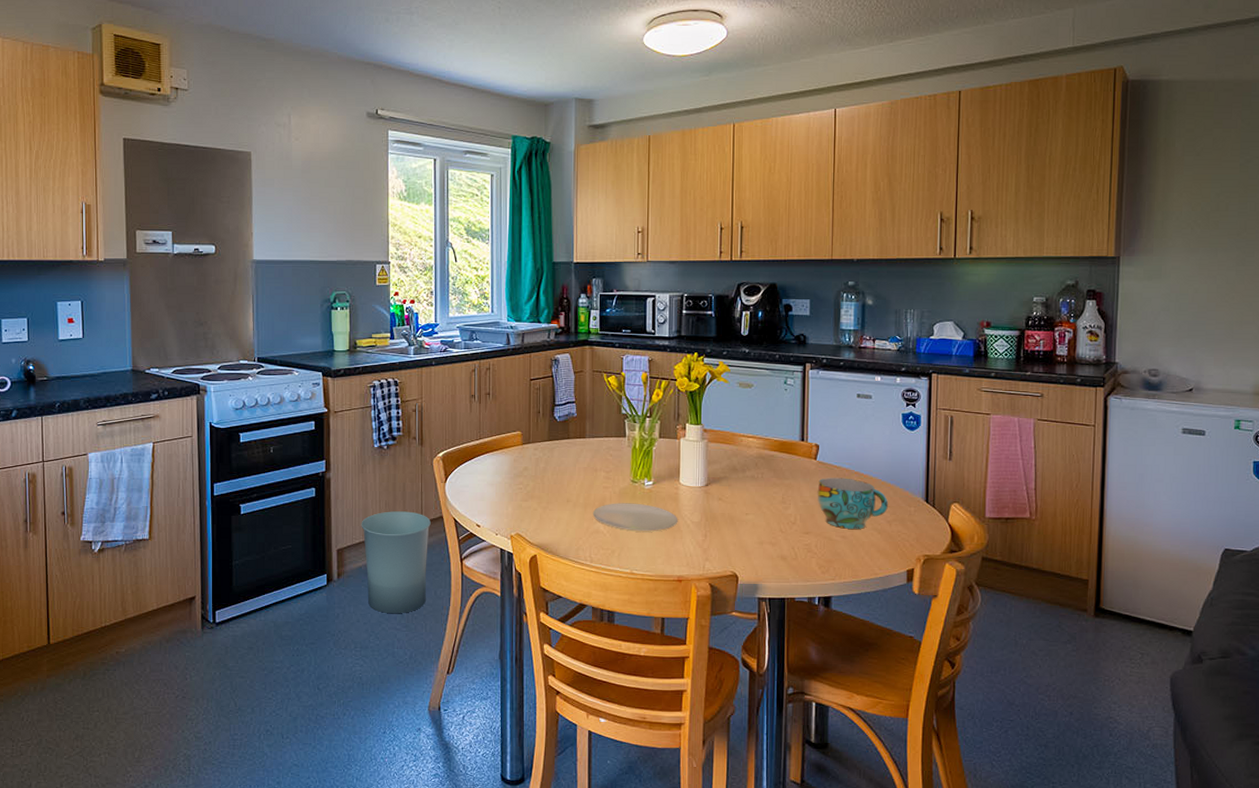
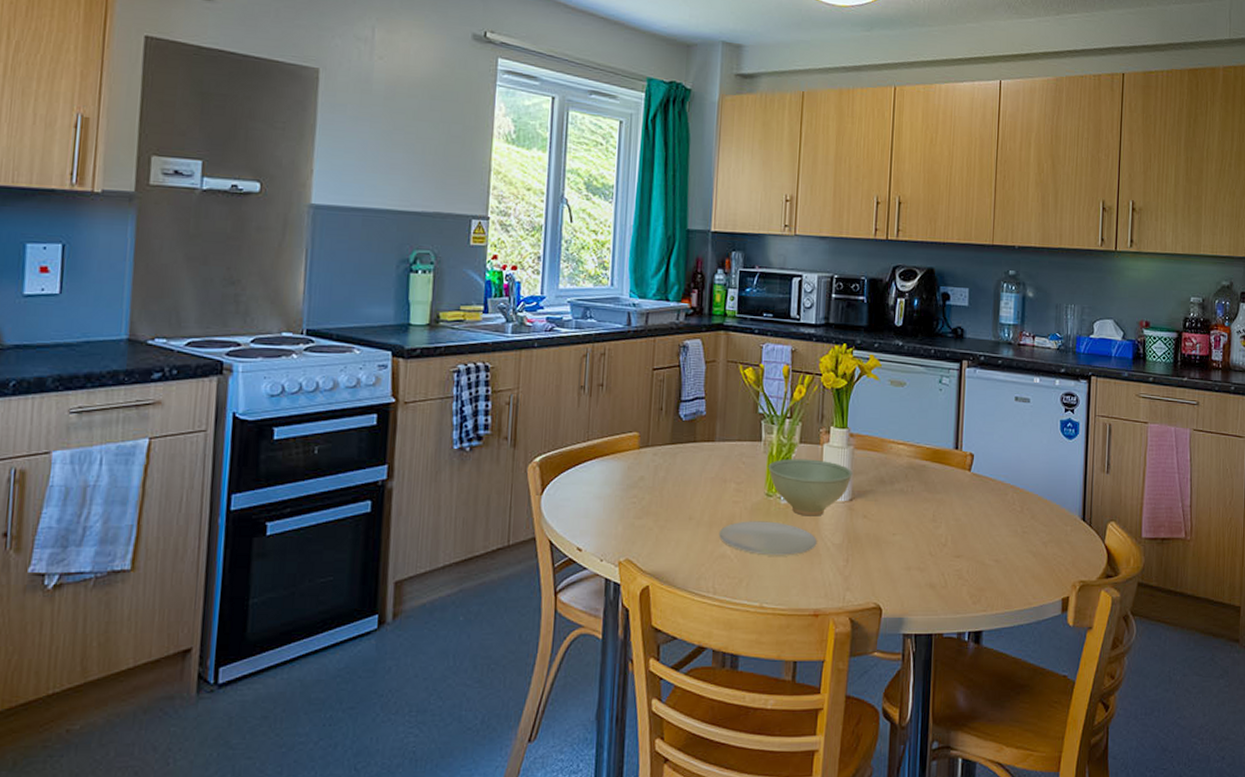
waste bin: present [361,511,431,614] -> none [429,531,520,666]
bowl: none [632,451,707,499] -> present [768,458,853,516]
cup: present [817,477,889,529] -> none [970,492,1045,551]

